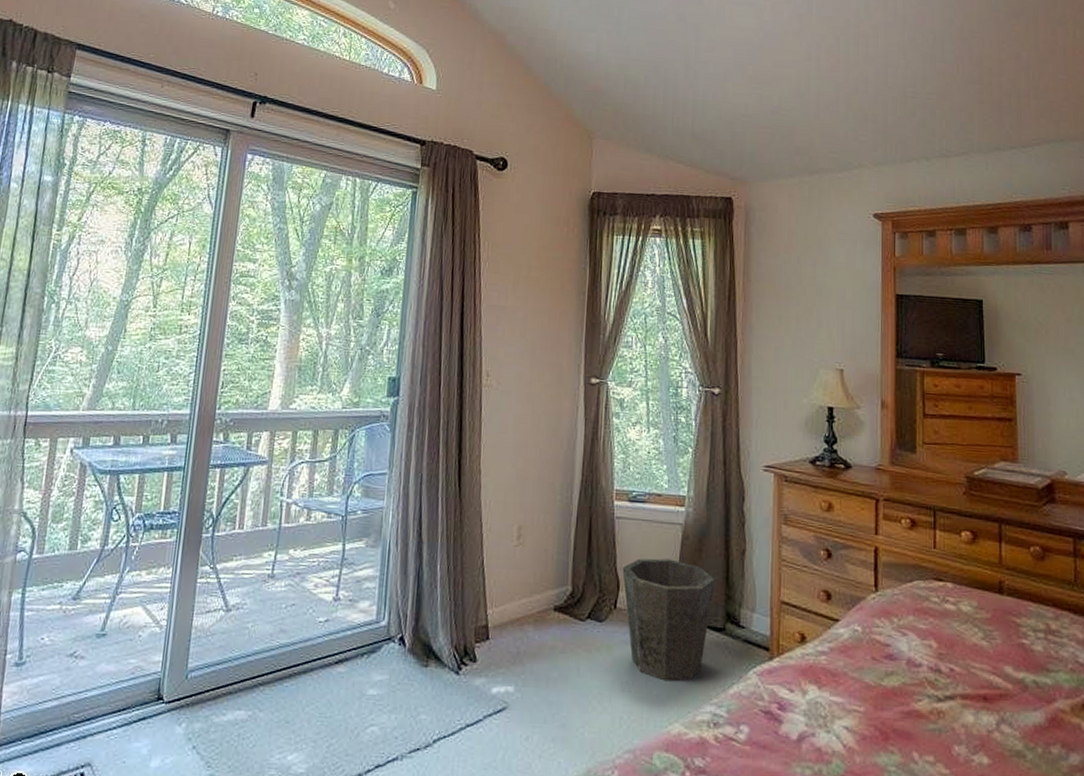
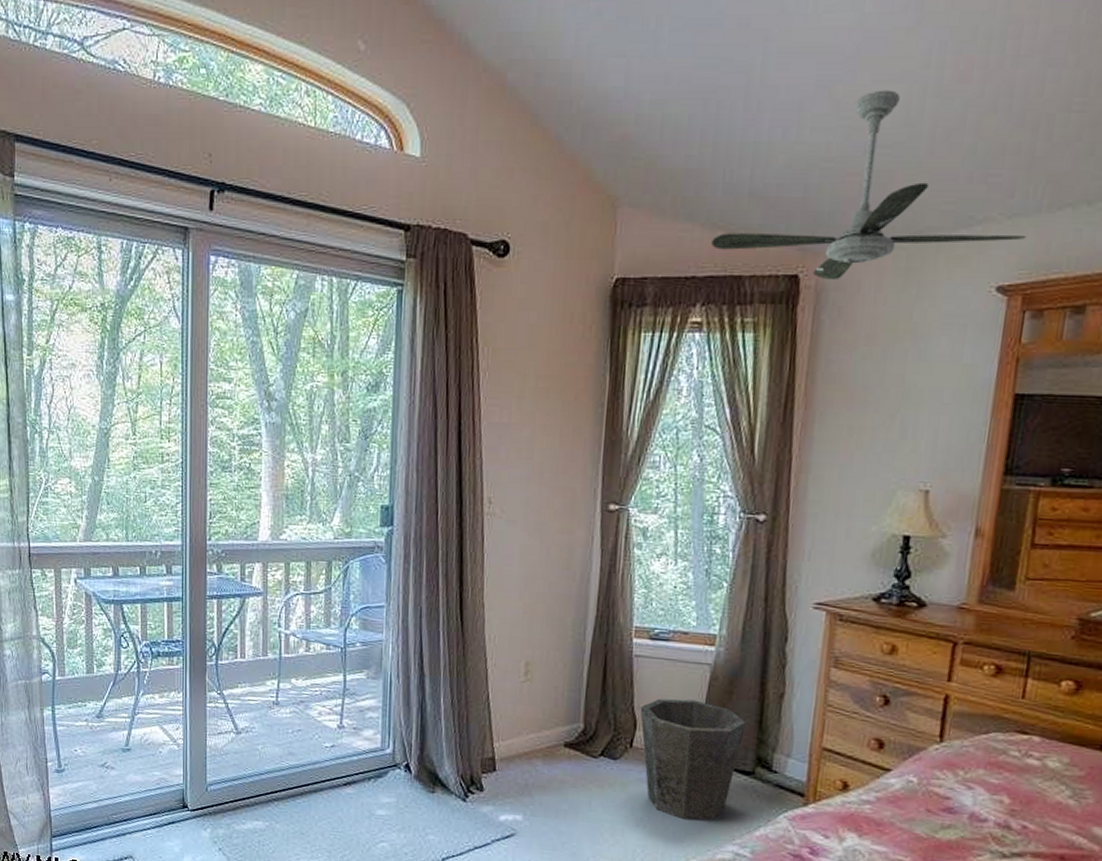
ceiling fan: none [666,71,889,203] -> present [711,90,1027,281]

